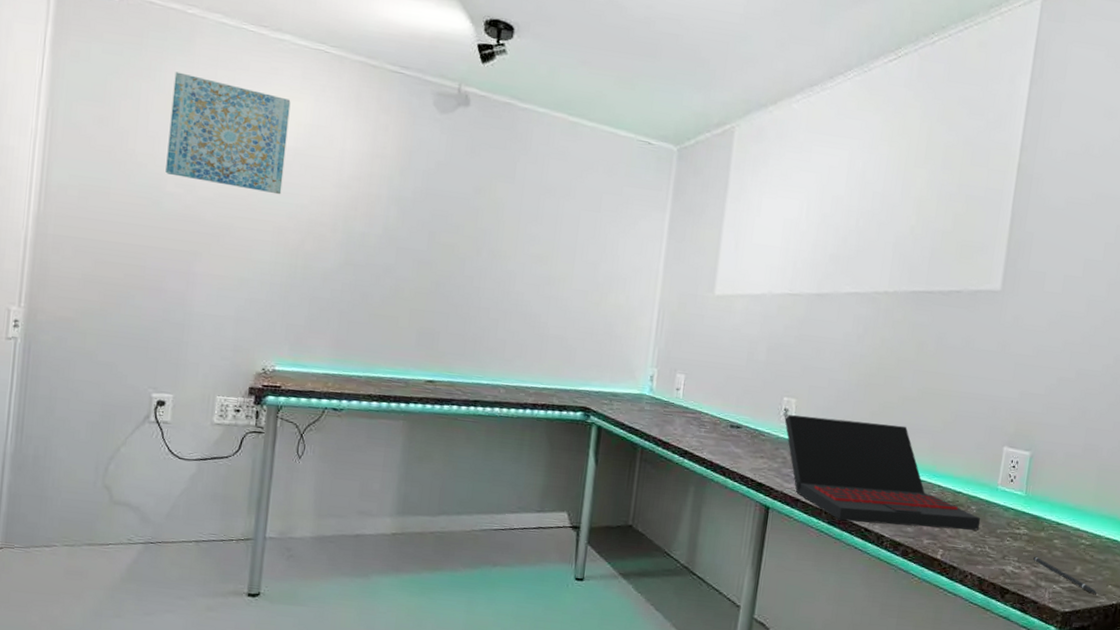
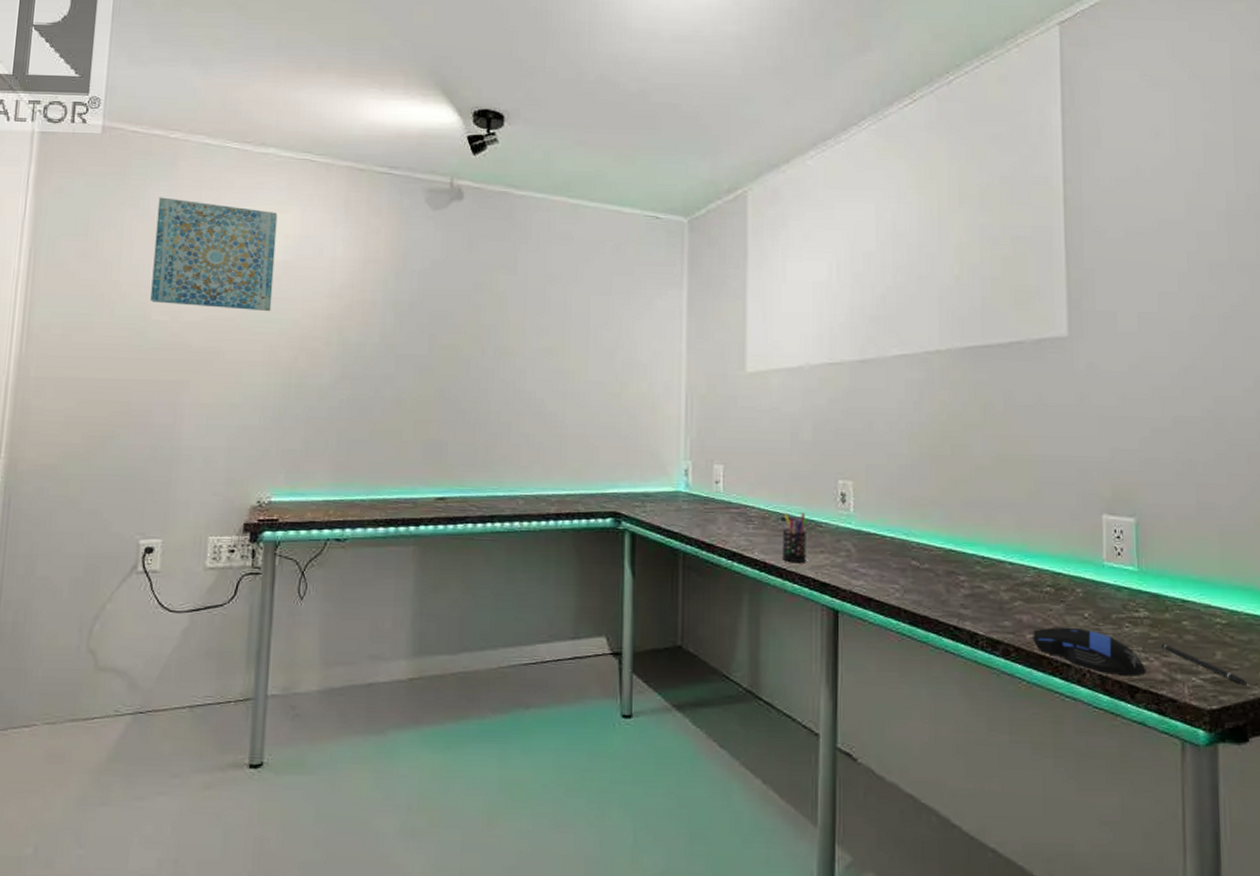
pen holder: none [726,422,754,465] -> present [782,512,809,562]
laptop: present [784,415,981,531] -> none [843,499,1091,620]
computer mouse: none [929,536,1018,581] -> present [1033,627,1146,676]

